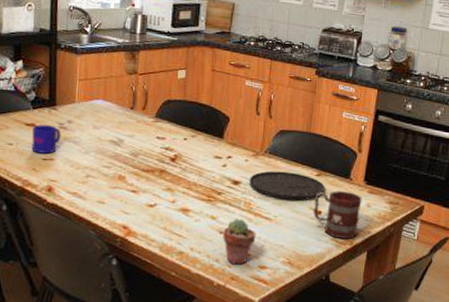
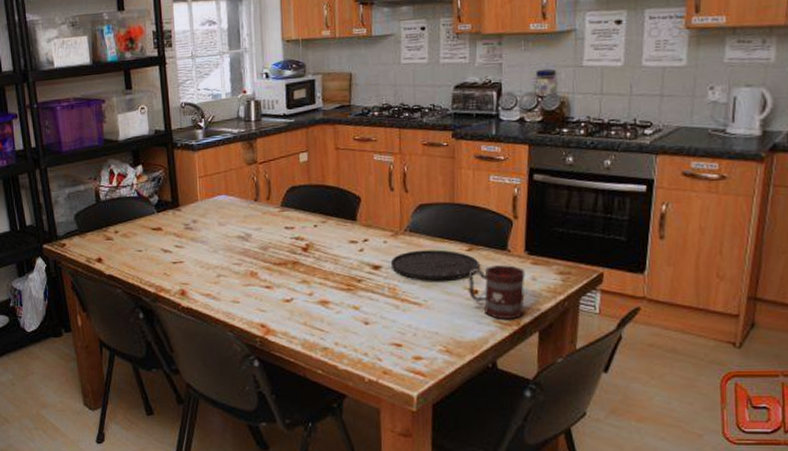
mug: present [32,124,61,154] -> none [159,227,188,257]
potted succulent: present [223,218,256,265] -> none [368,307,406,357]

